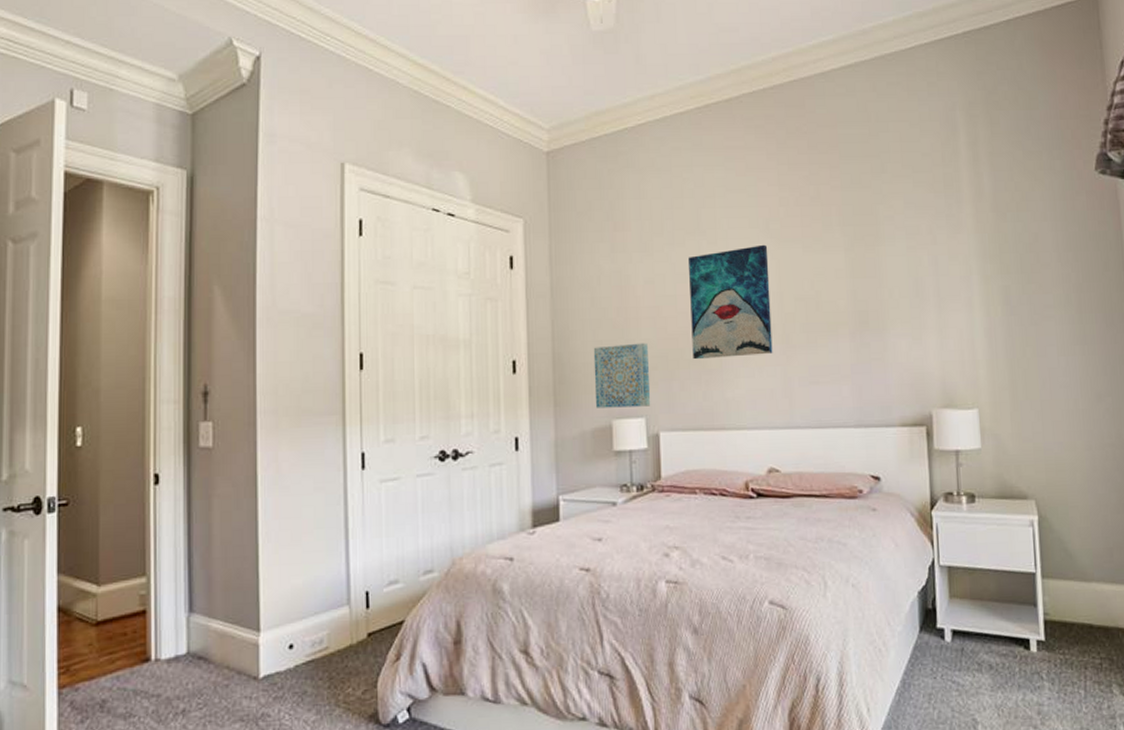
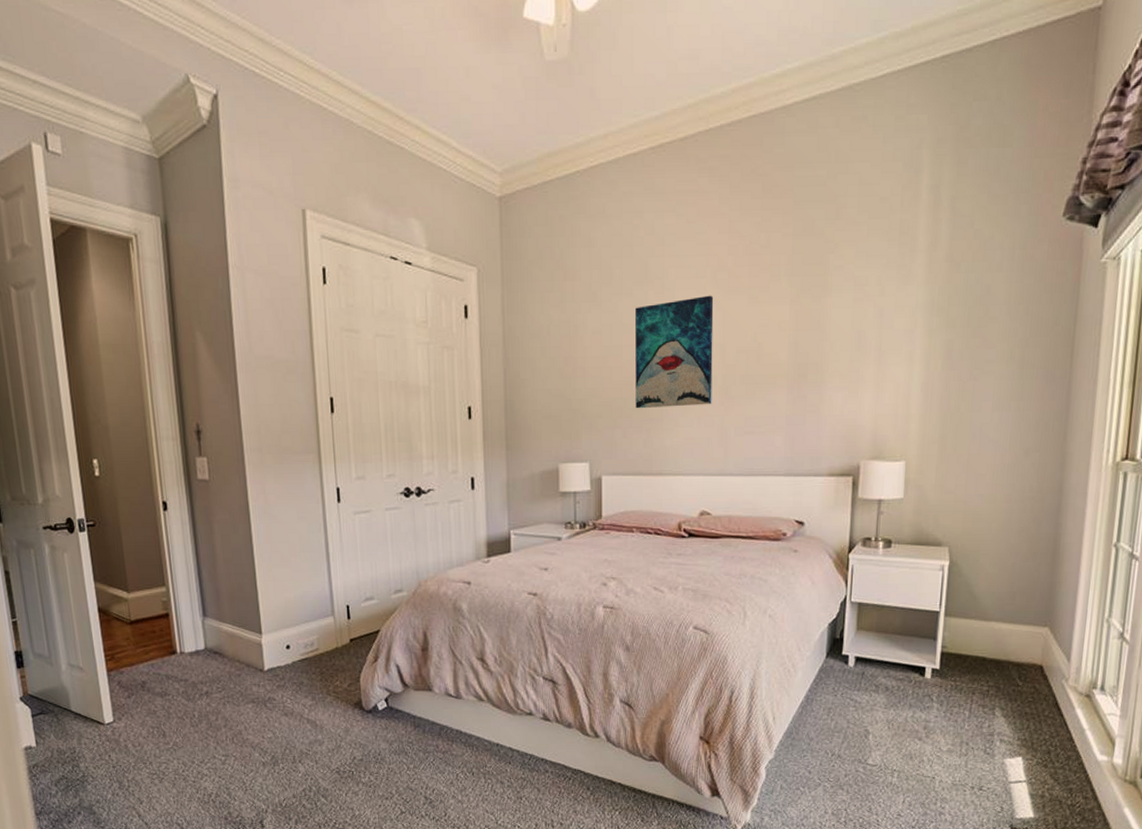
wall art: present [593,342,651,408] -> none [542,392,595,453]

